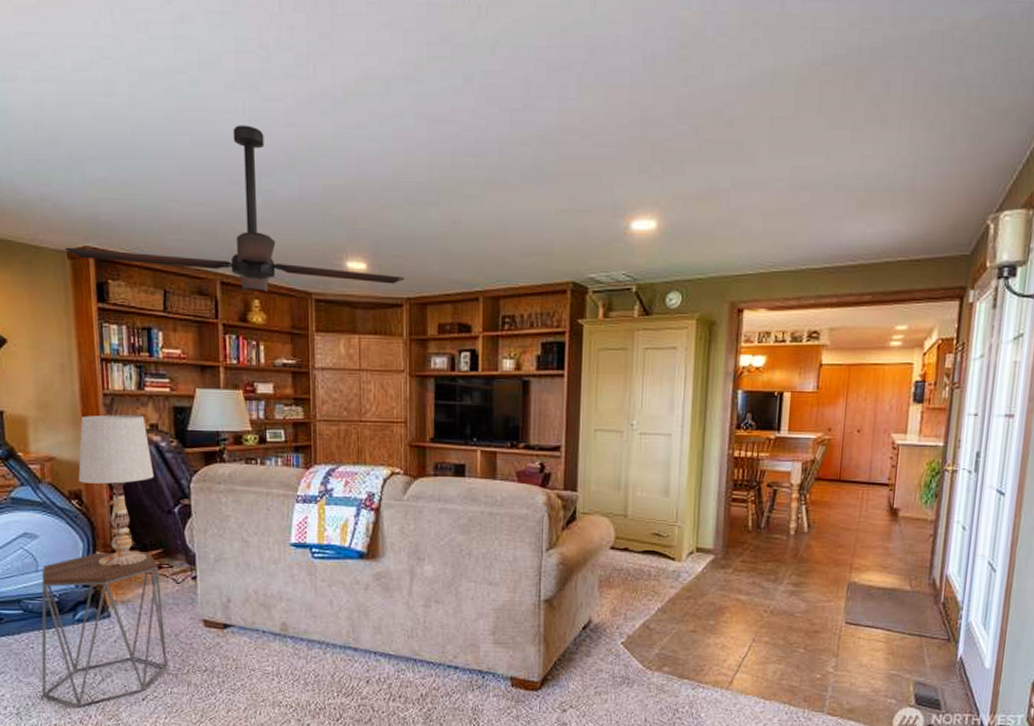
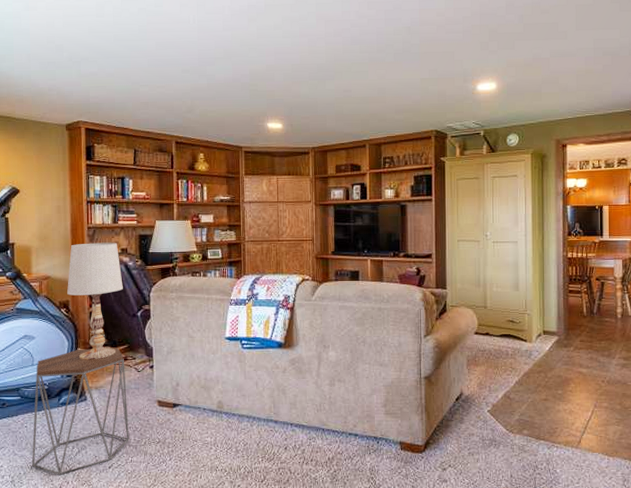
ceiling fan: present [65,125,405,292] -> none [65,31,311,147]

